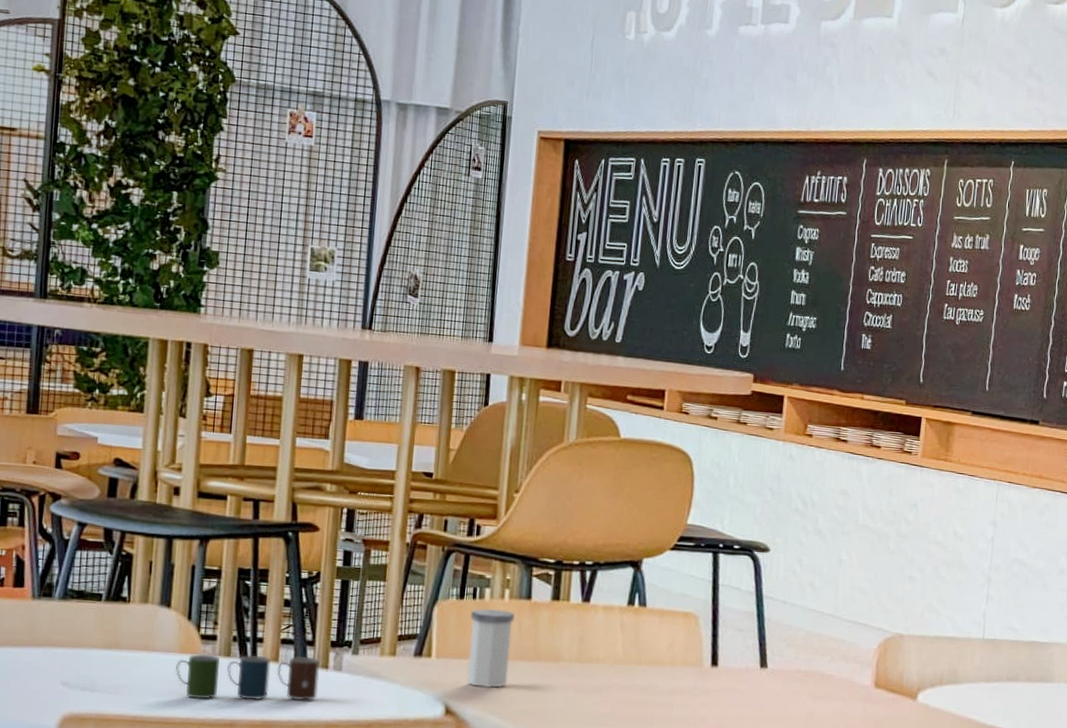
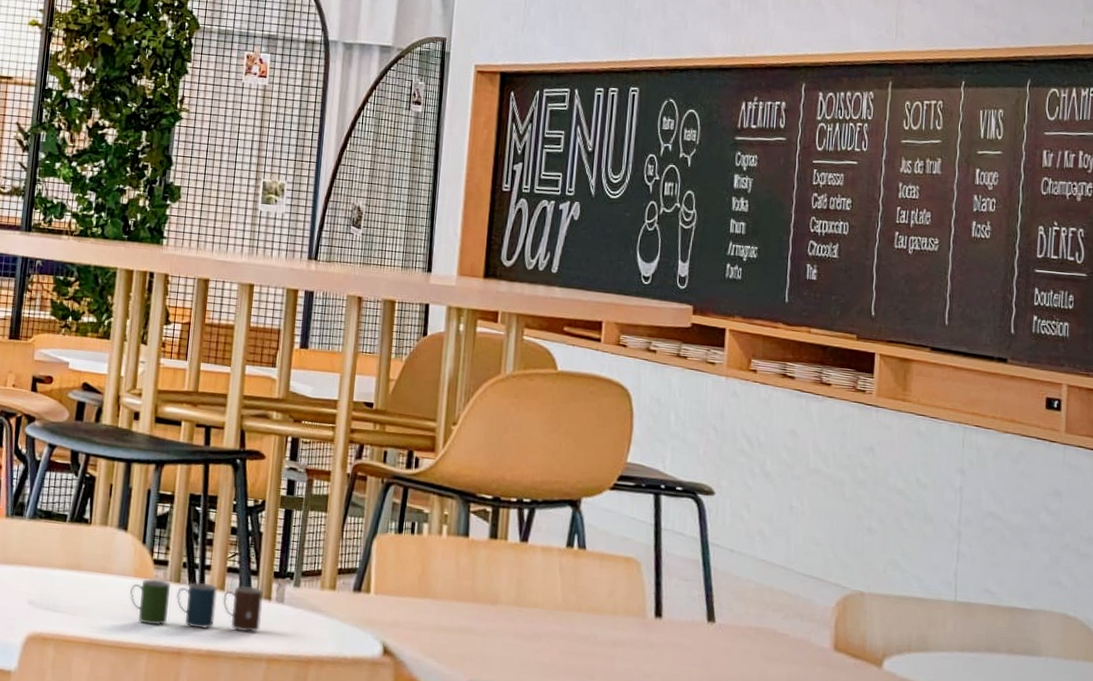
salt shaker: present [467,608,515,688] -> none [404,544,452,629]

